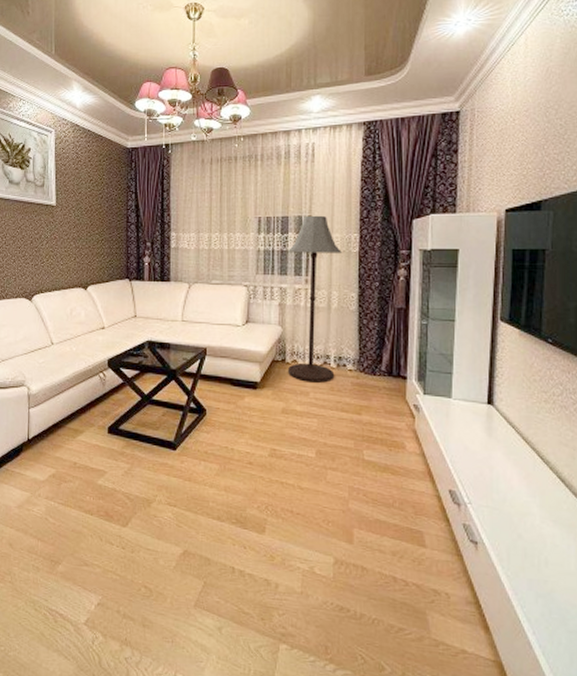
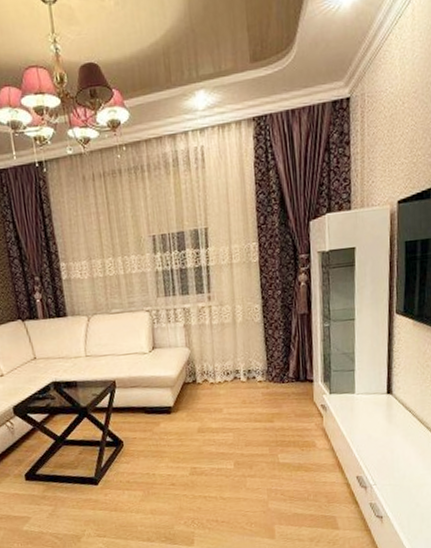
floor lamp: present [287,215,342,383] -> none [186,226,246,399]

